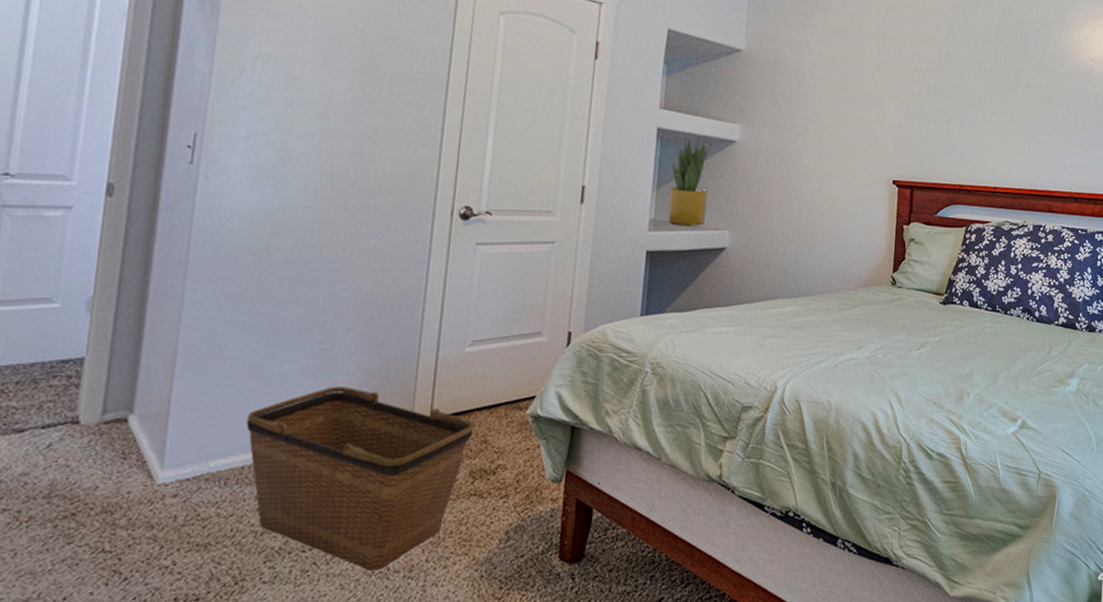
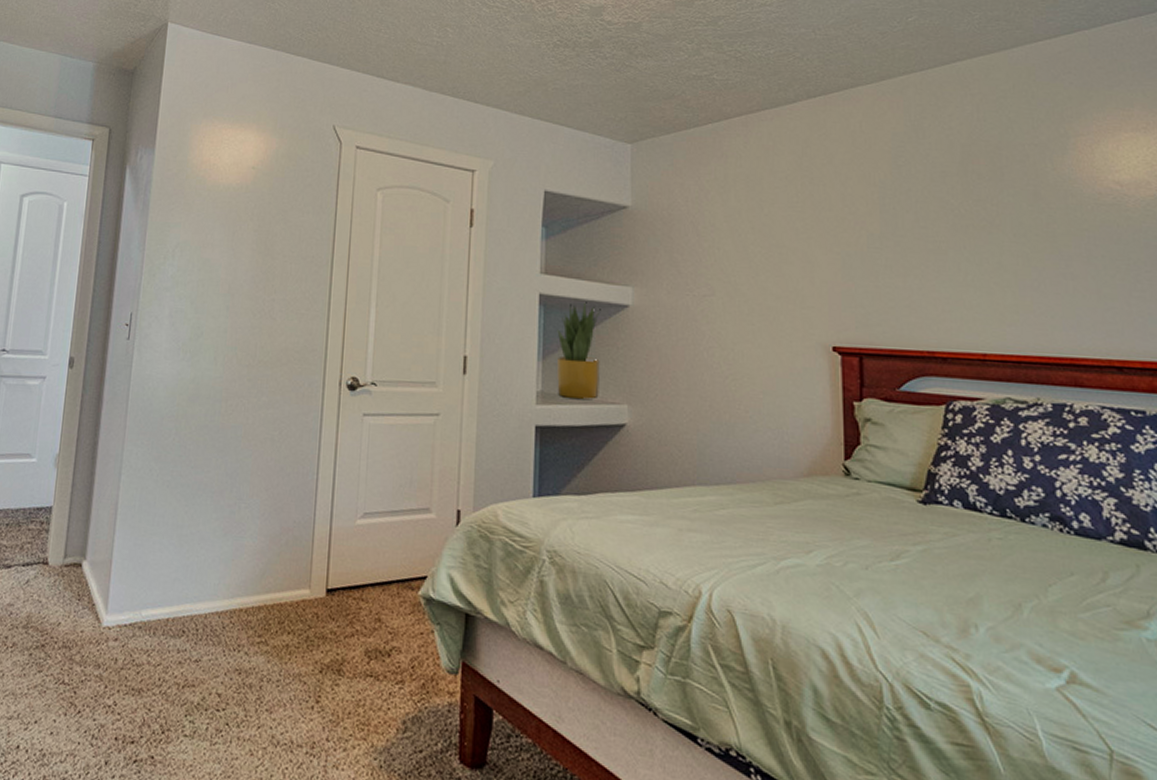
bicycle basket: present [246,386,474,571] -> none [170,549,368,742]

